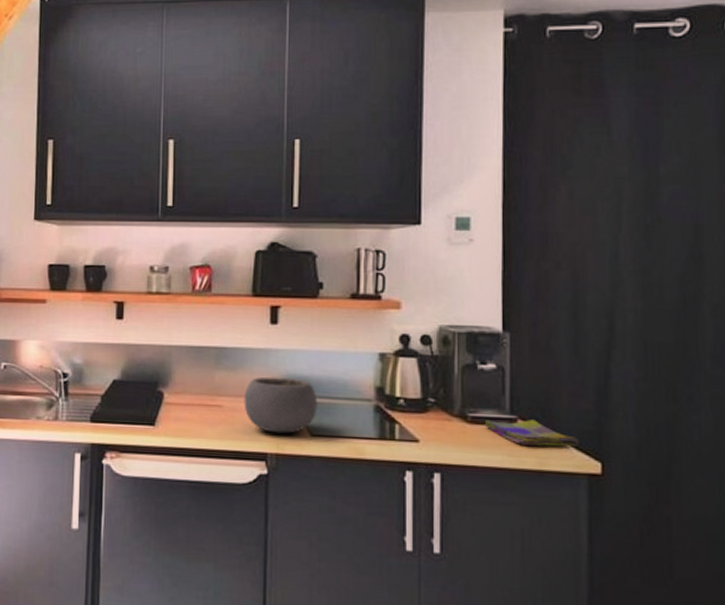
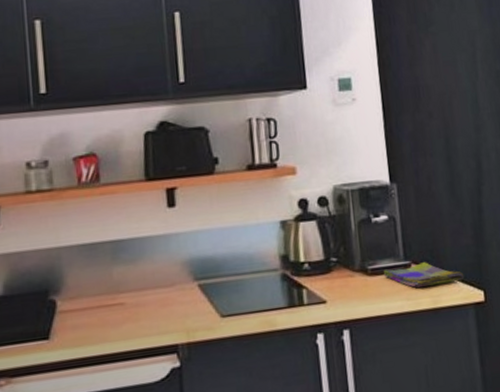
bowl: present [244,377,318,434] -> none [147,260,226,322]

